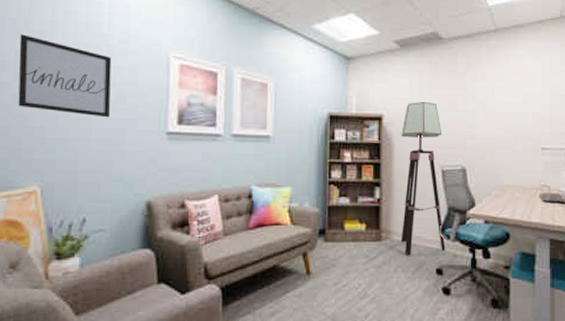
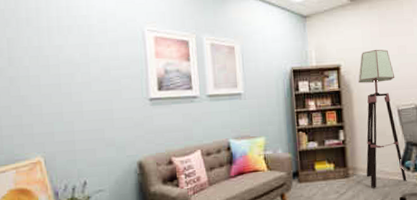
wall art: present [18,34,112,118] -> none [9,23,98,91]

